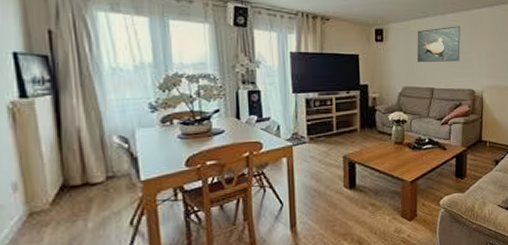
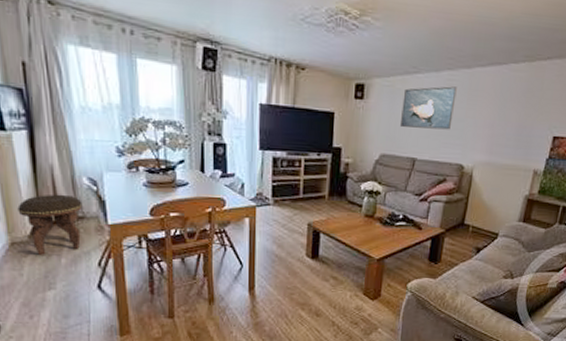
footstool: none [38,155,113,224] -> present [17,194,83,256]

